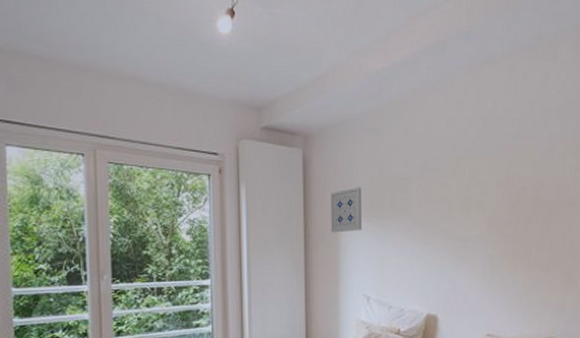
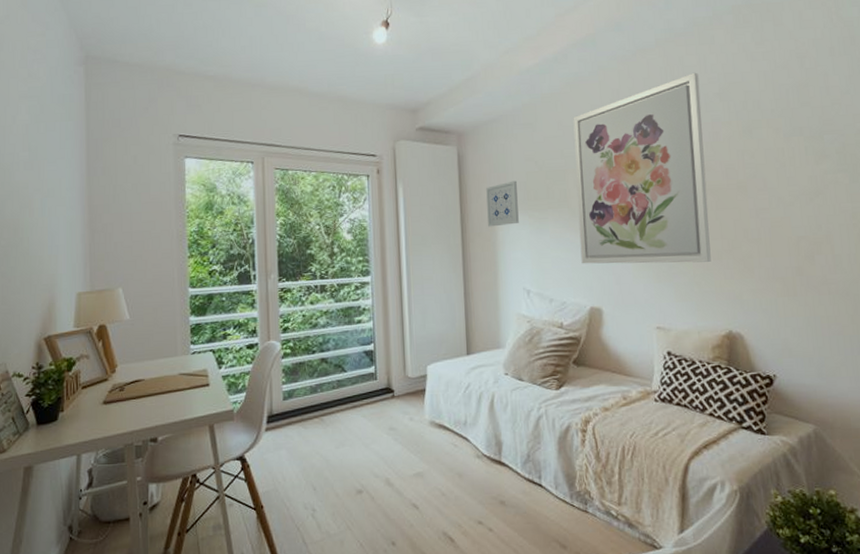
wall art: none [419,87,541,274] -> present [573,72,711,264]

